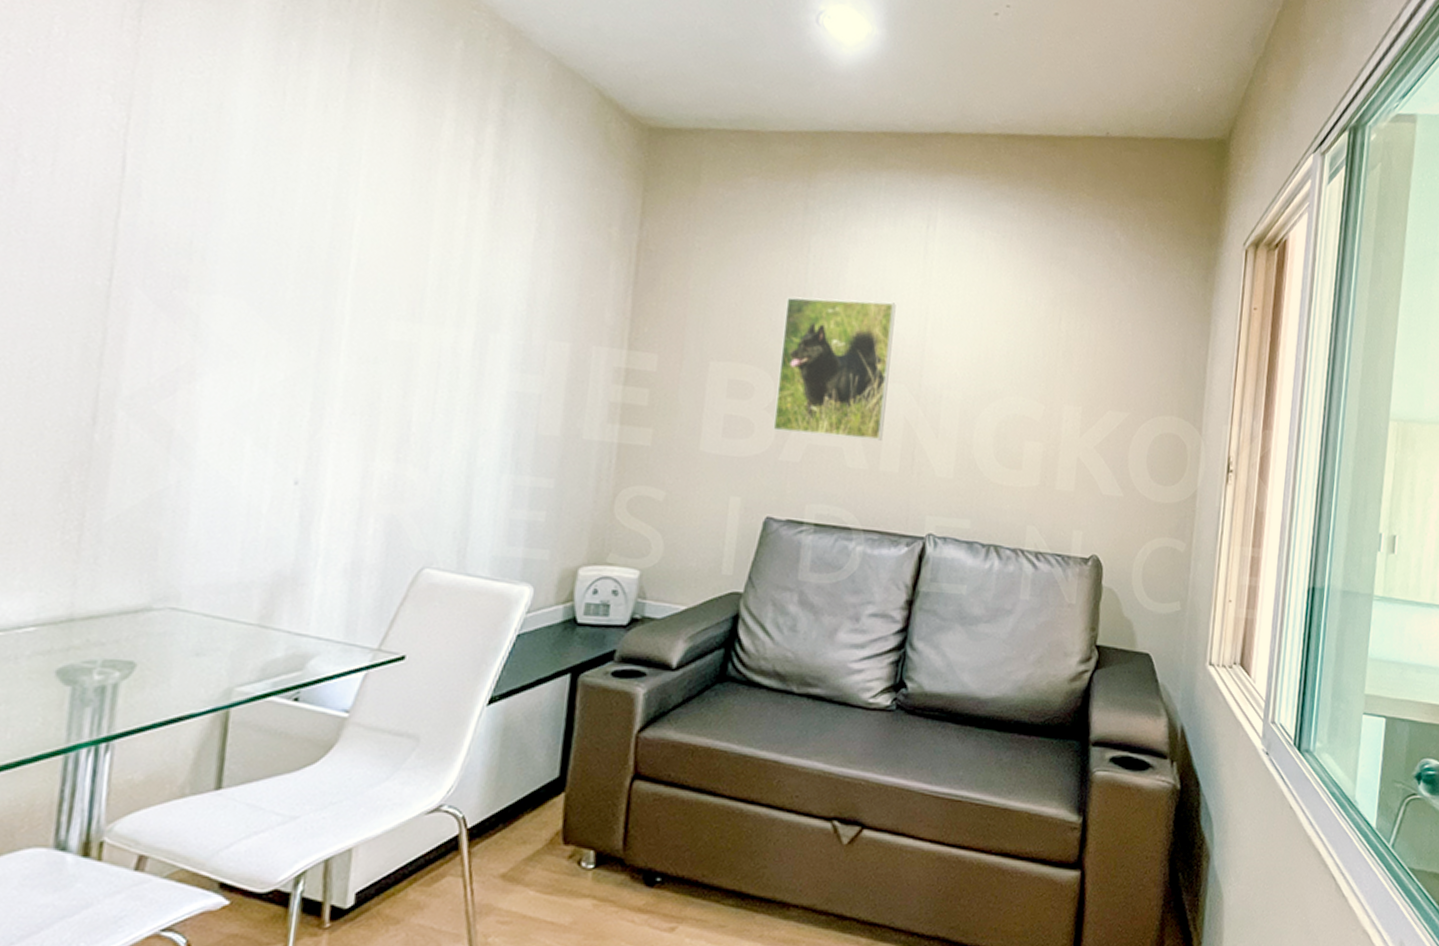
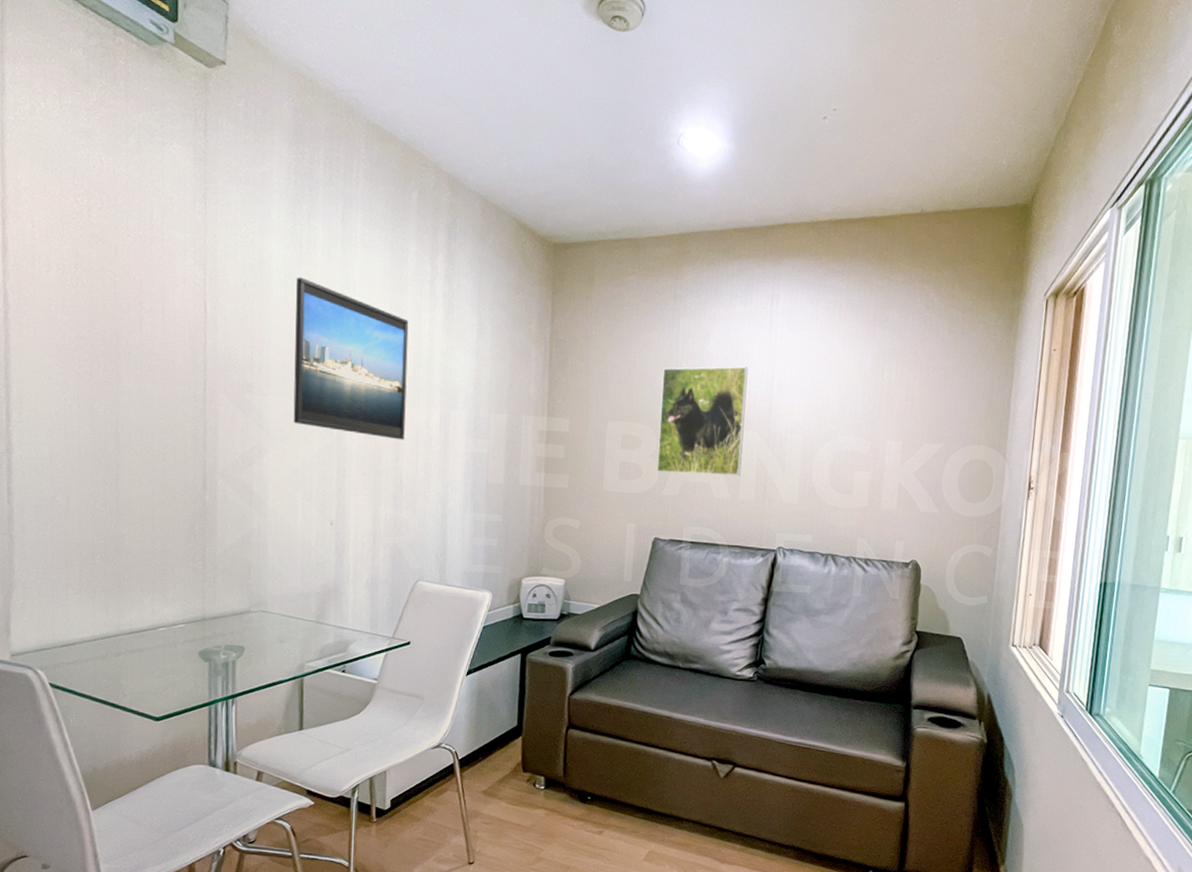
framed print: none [248,135,438,370] -> present [293,277,409,440]

